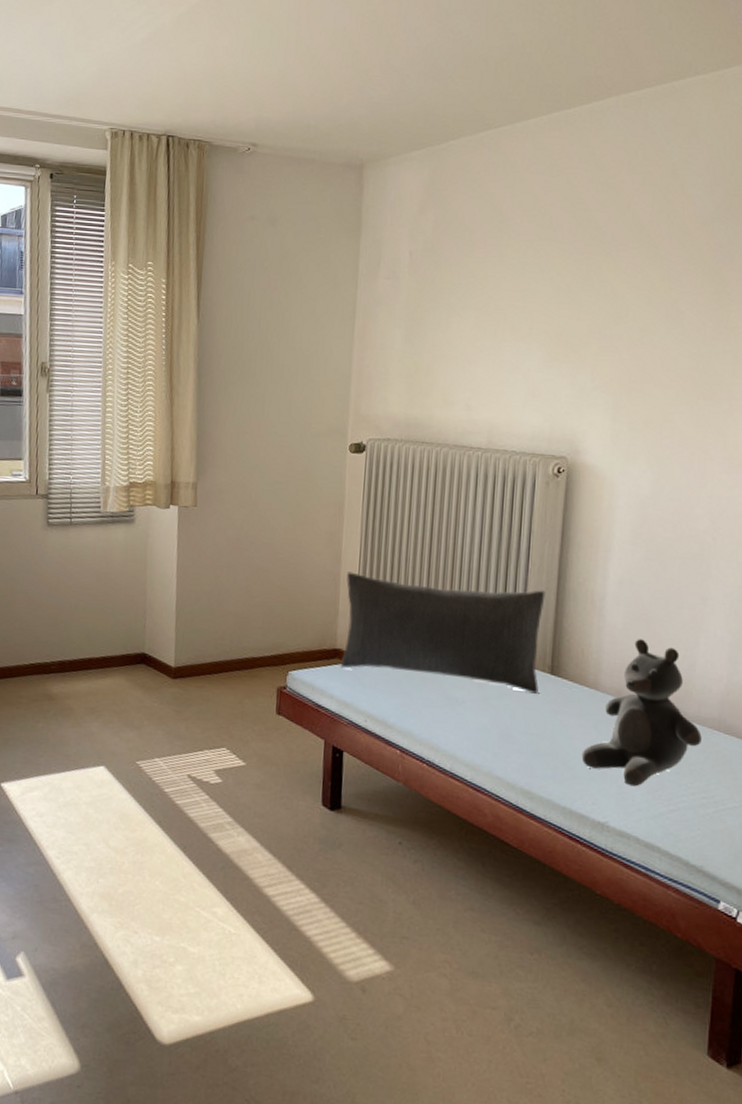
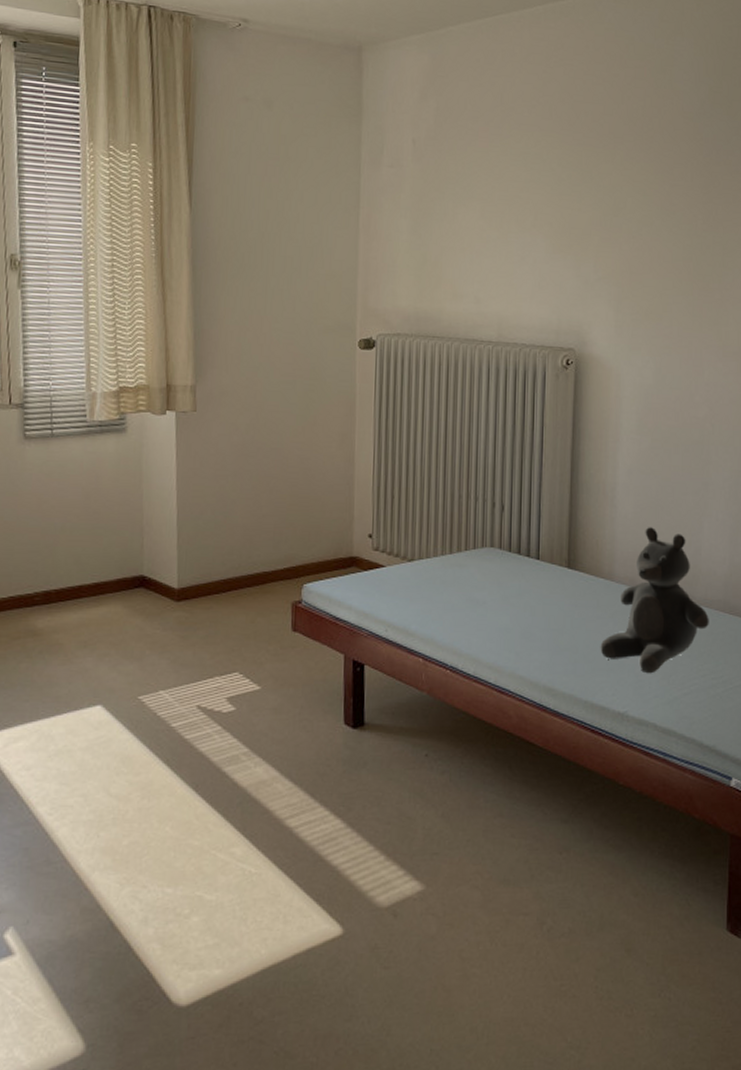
pillow: present [340,571,546,694] -> none [357,474,560,589]

